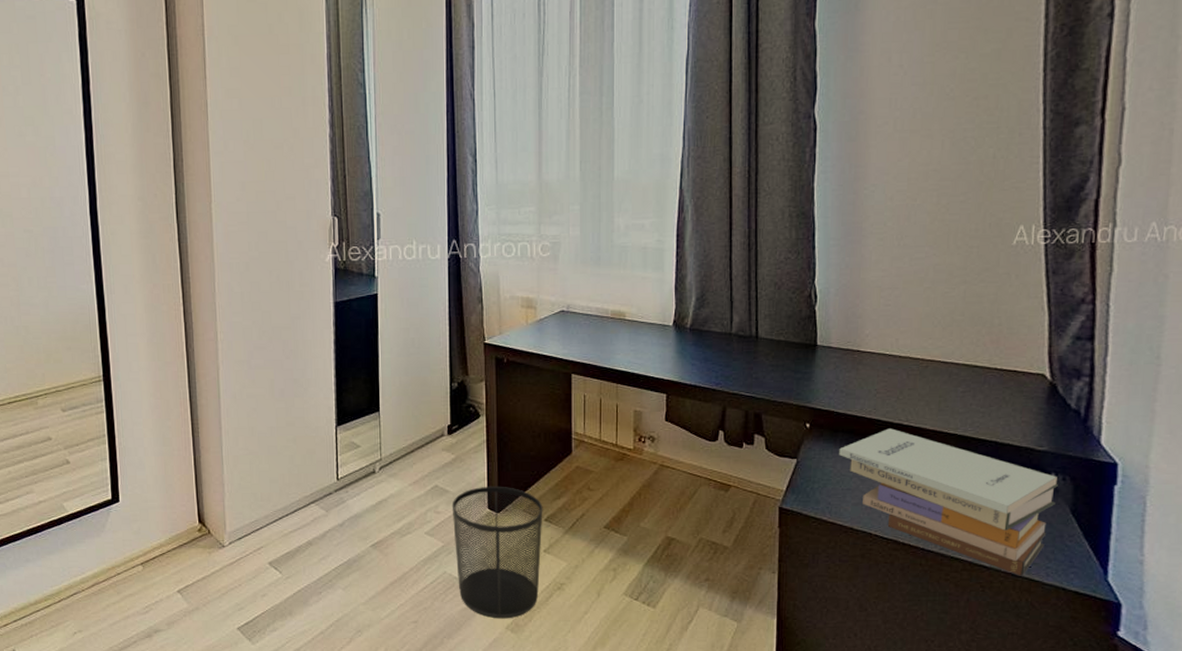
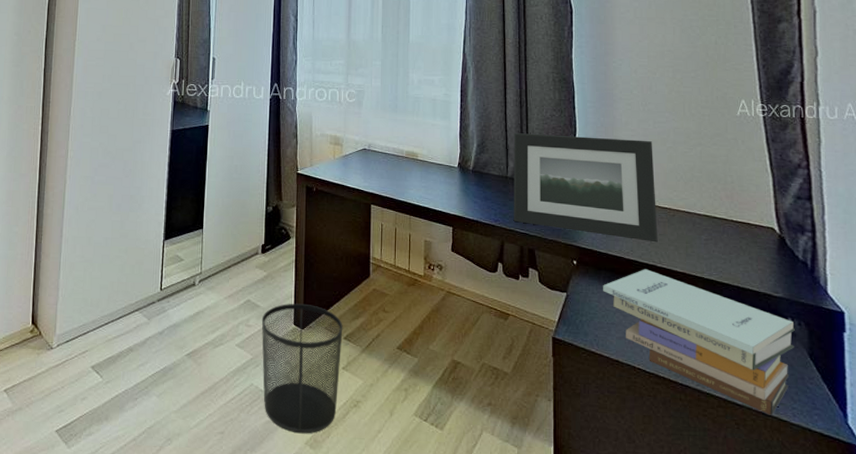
picture frame: none [737,281,907,398] -> present [513,133,658,243]

